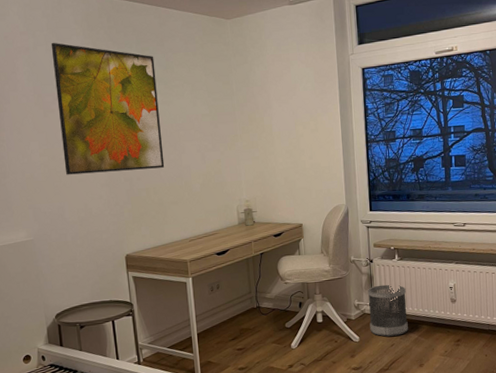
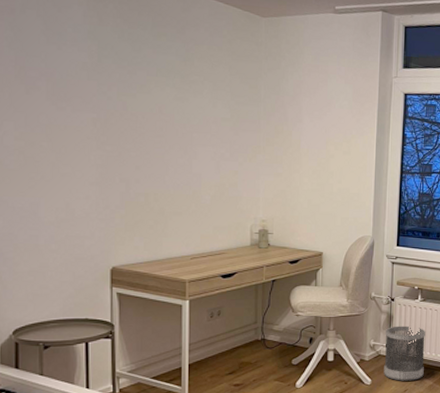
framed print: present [51,42,165,175] -> none [44,7,172,172]

